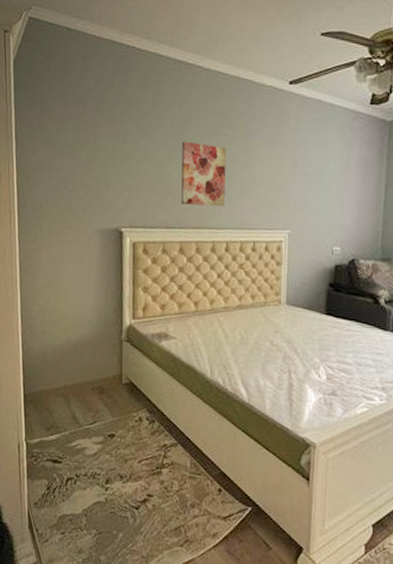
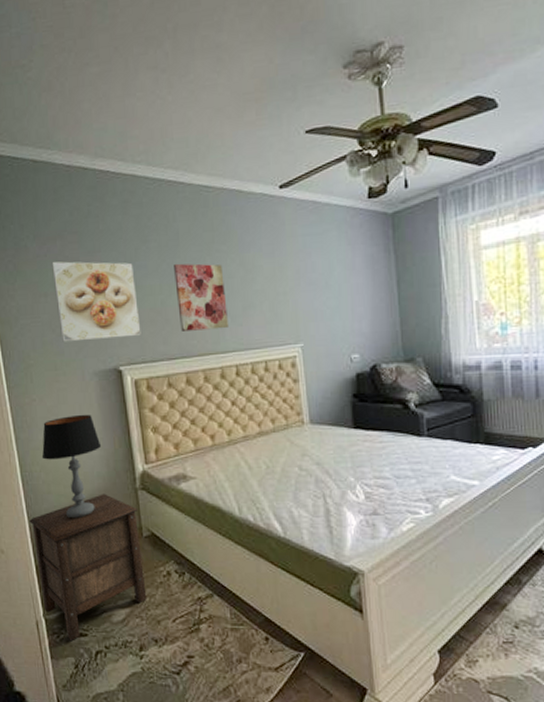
nightstand: none [23,340,120,466] -> present [29,494,147,642]
table lamp: none [41,266,96,359] -> present [41,414,102,519]
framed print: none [72,124,145,203] -> present [52,261,141,342]

